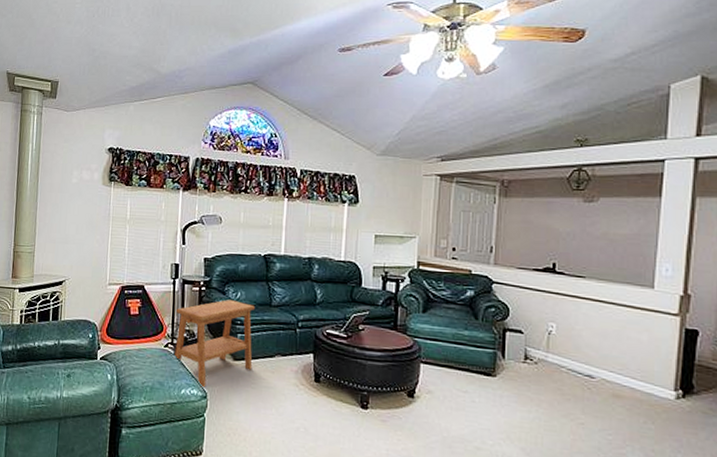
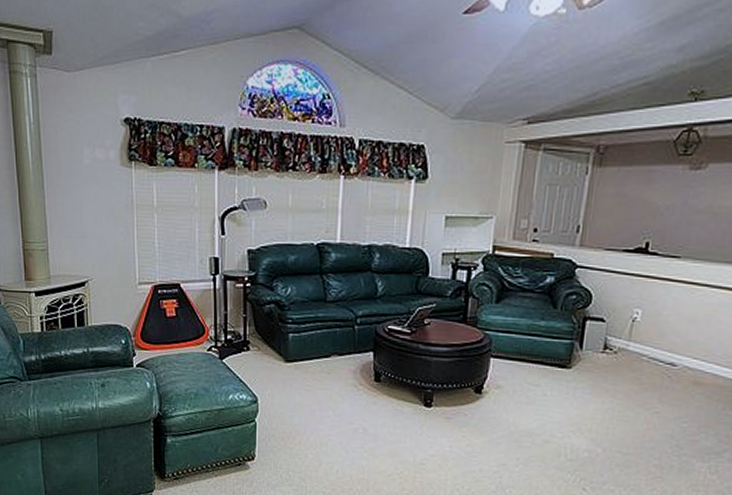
side table: present [175,300,256,388] -> none [219,296,309,392]

